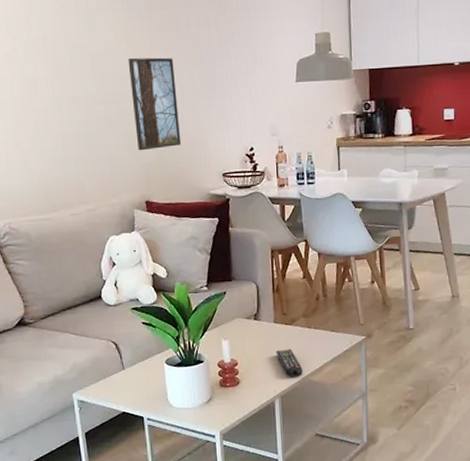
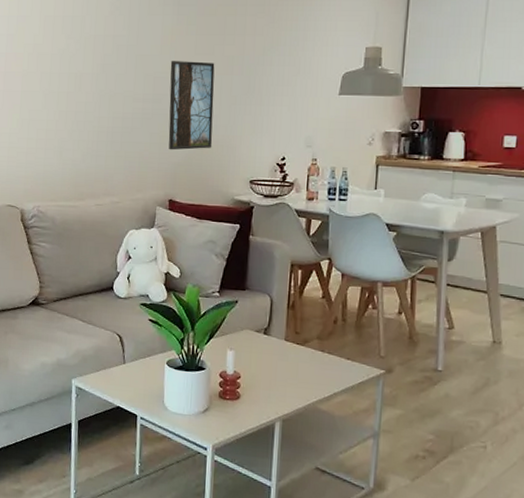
remote control: present [275,349,303,378] -> none [282,369,310,402]

